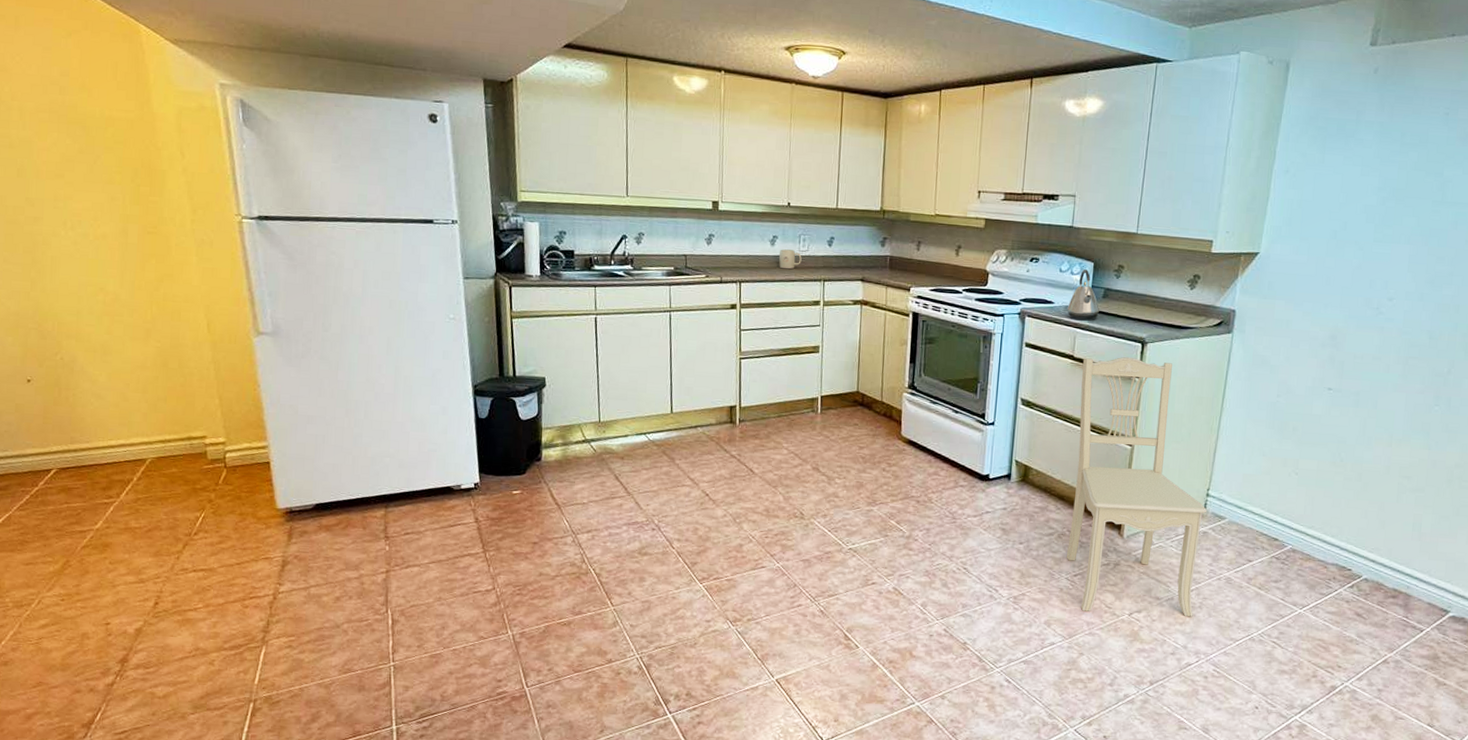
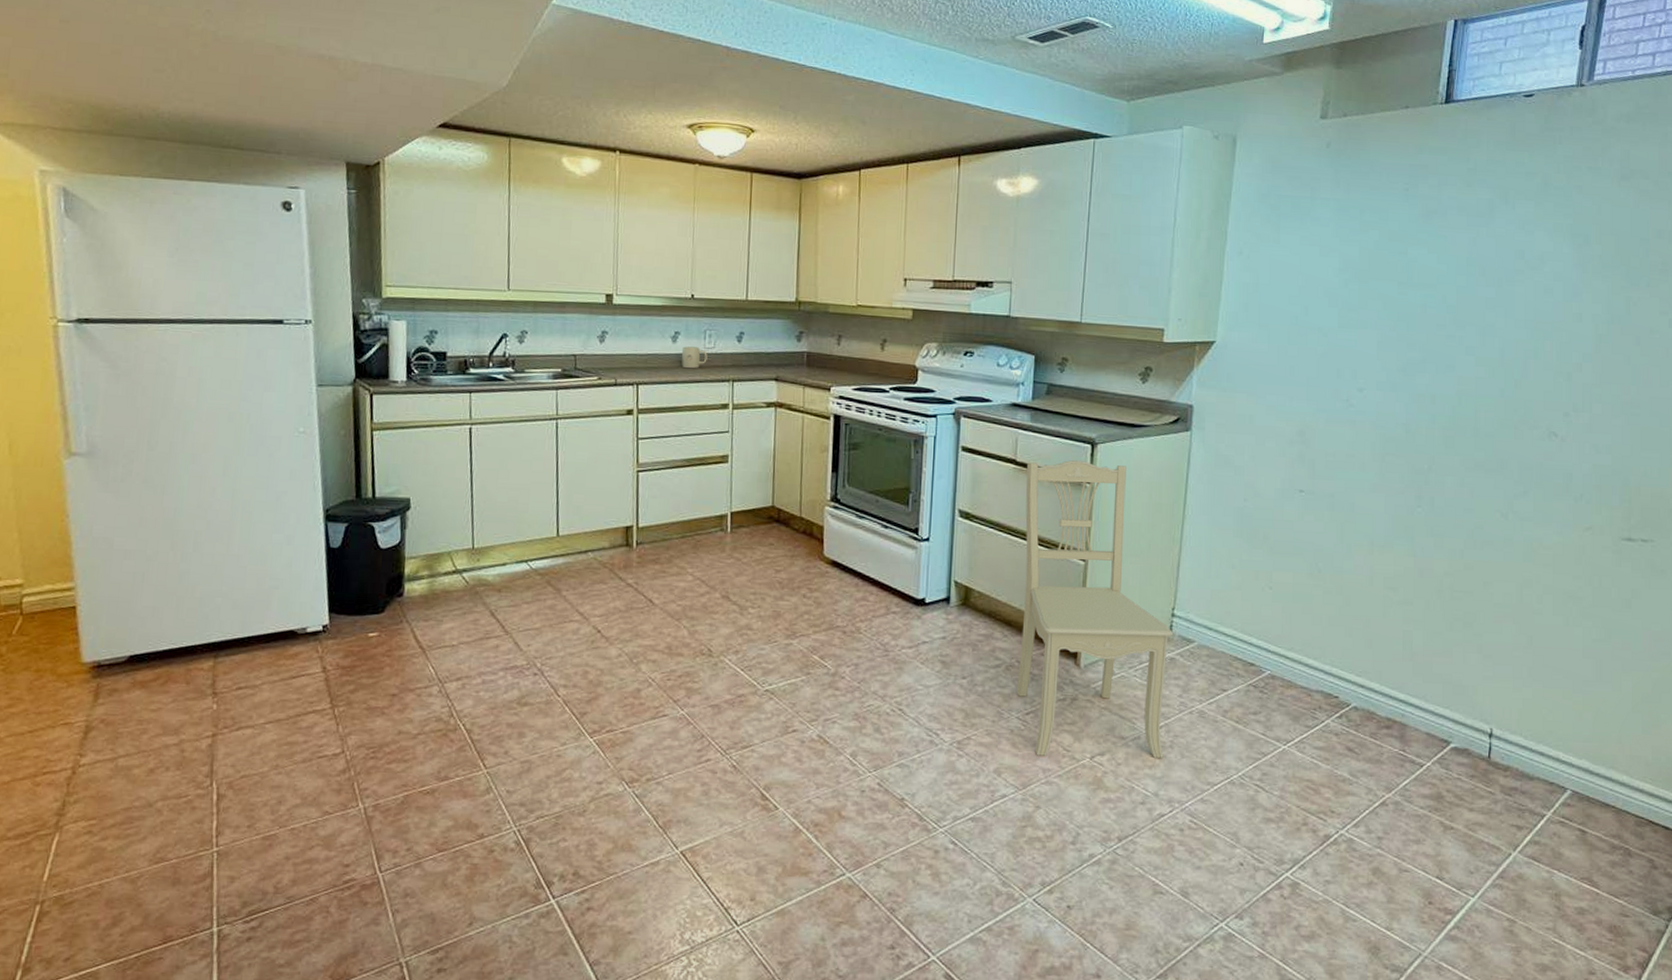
kettle: present [1067,269,1099,321] -> none [1006,363,1043,421]

